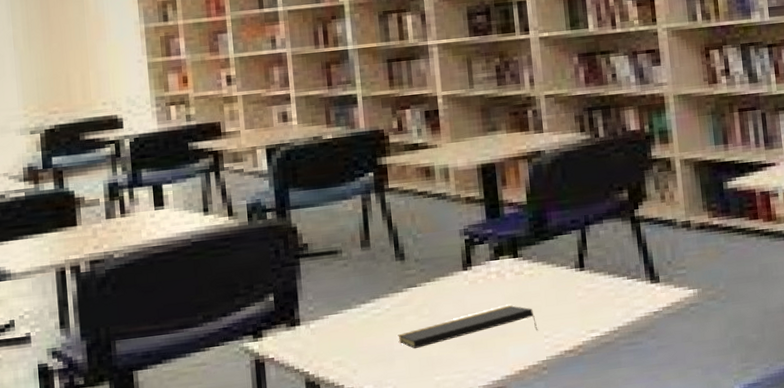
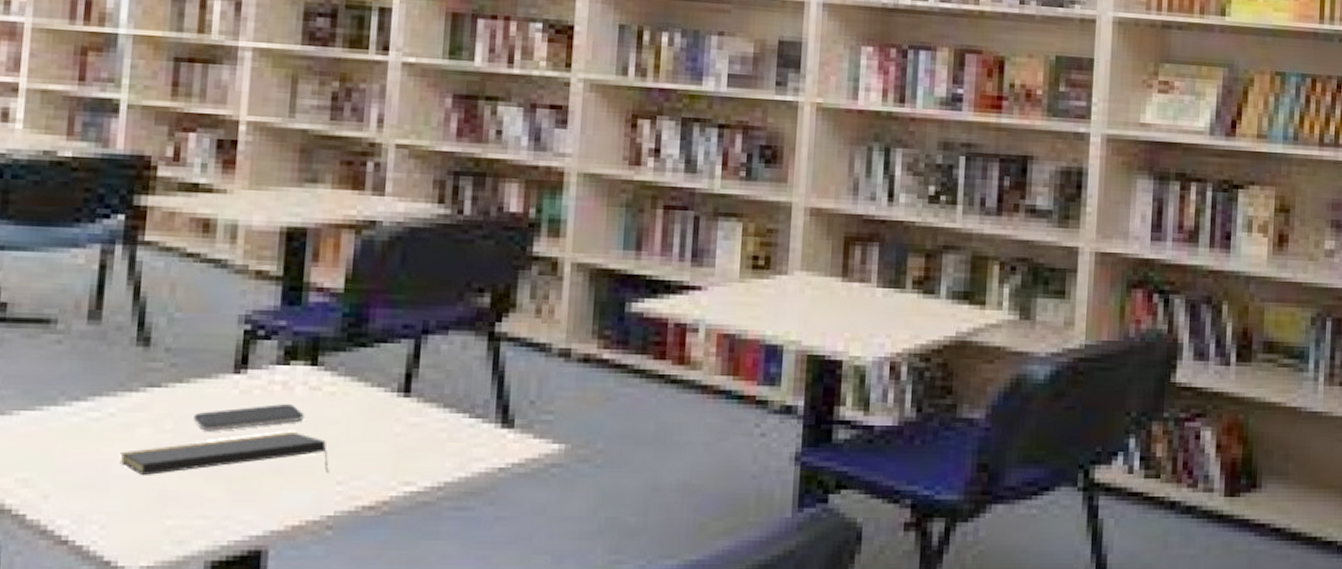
smartphone: none [441,286,515,313] -> present [194,404,304,431]

